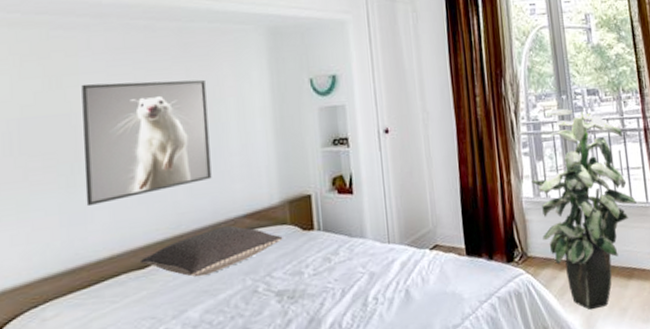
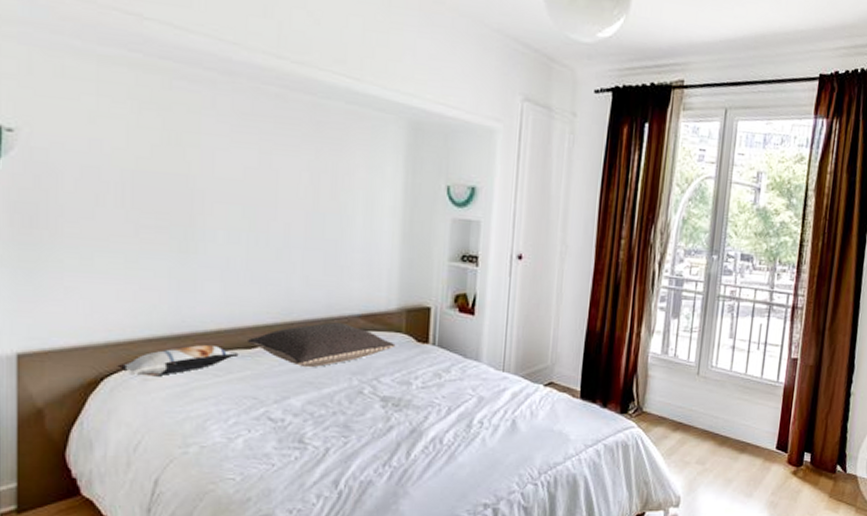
pillow: none [15,272,134,317] -> present [117,345,239,377]
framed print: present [81,79,212,207] -> none [197,145,335,276]
indoor plant: present [531,108,637,310] -> none [662,268,768,475]

